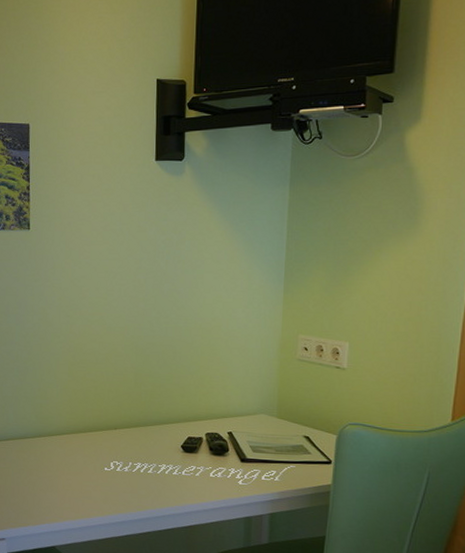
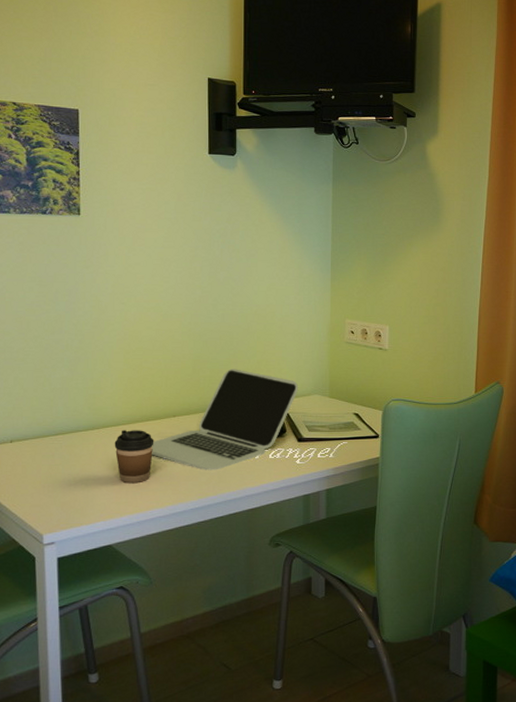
coffee cup: none [59,439,96,491] -> present [114,430,154,484]
laptop: none [93,384,244,485] -> present [152,369,299,471]

